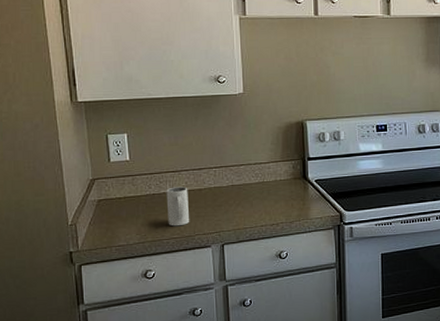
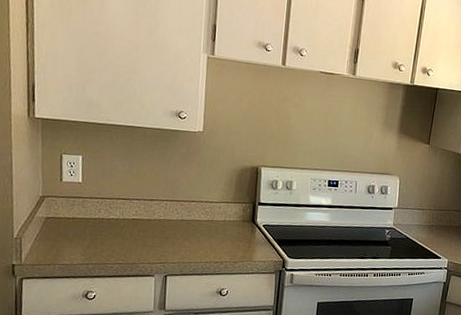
mug: present [166,186,190,227] -> none [114,214,138,253]

